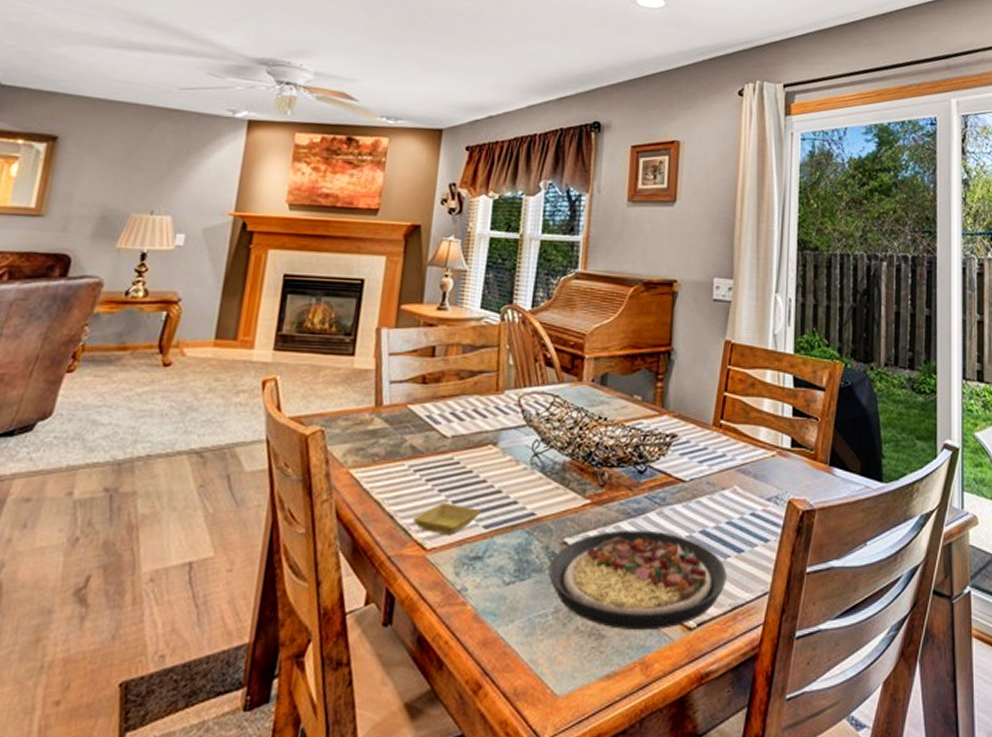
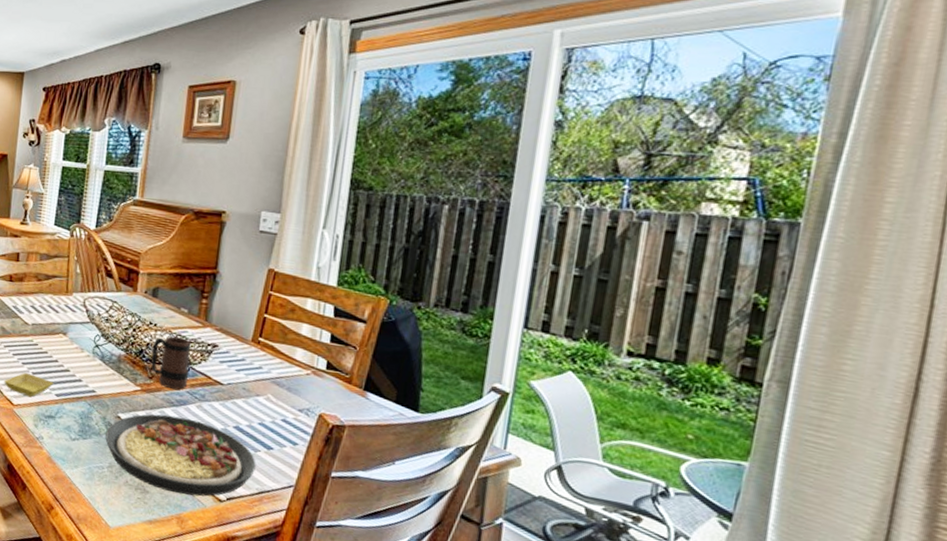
mug: none [602,431,647,496] -> present [151,336,191,390]

